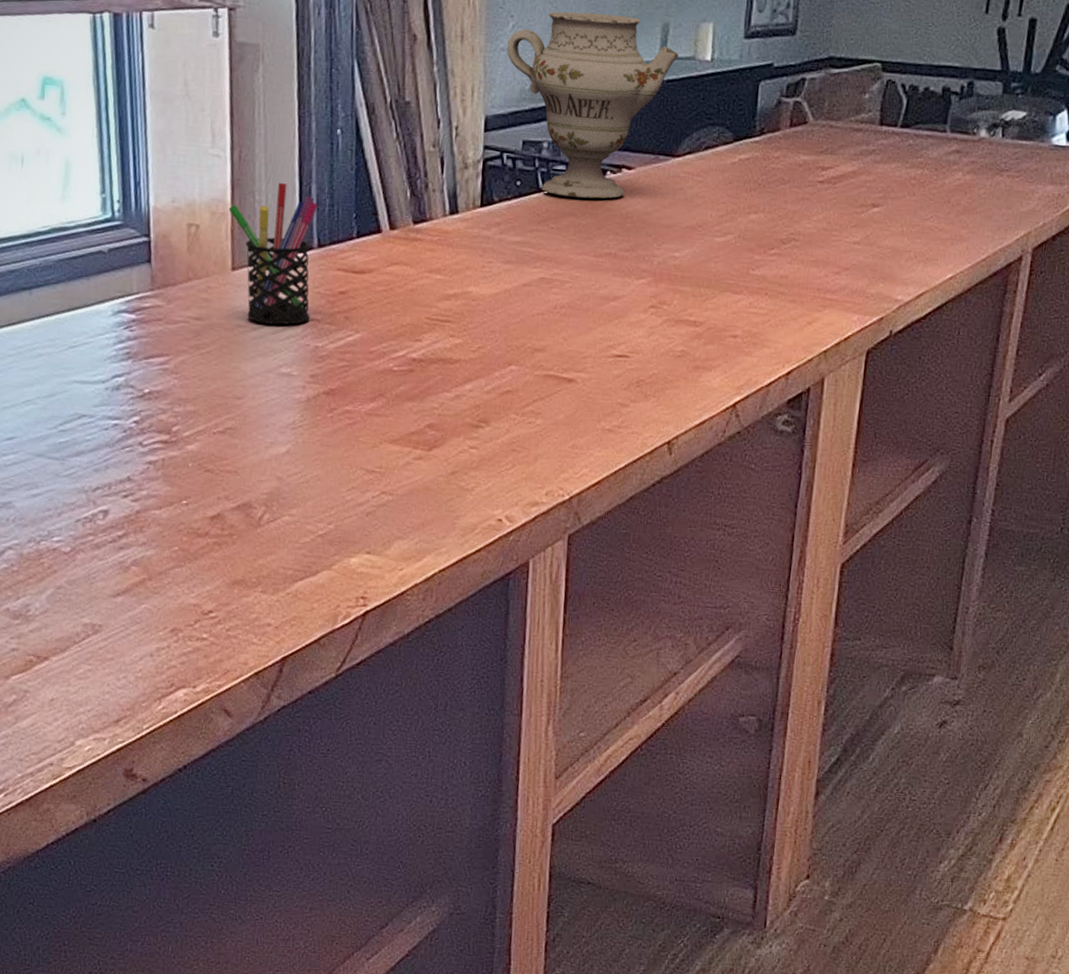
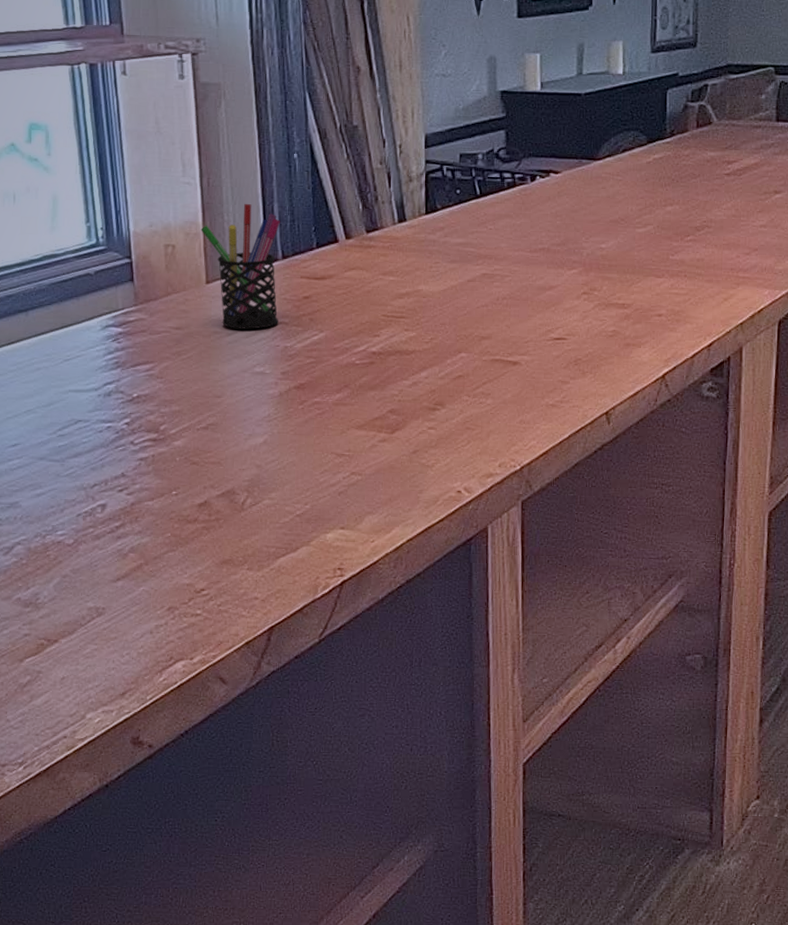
decorative vase: present [507,11,679,199] -> none [441,38,594,201]

